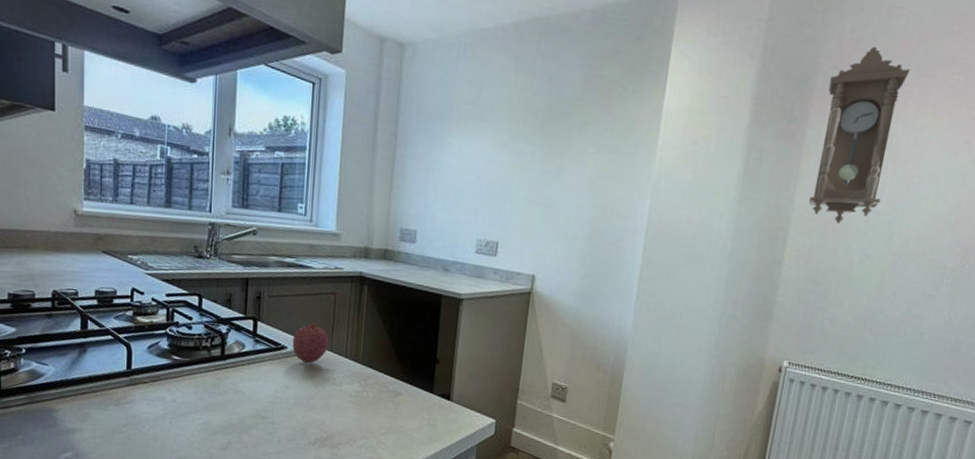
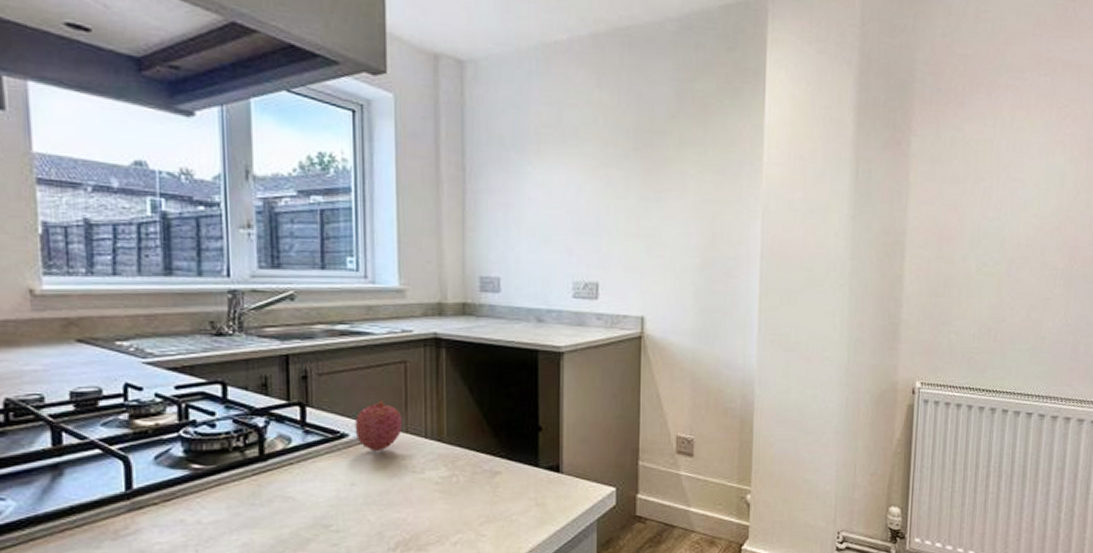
pendulum clock: present [809,46,910,224] -> none [922,50,1001,233]

